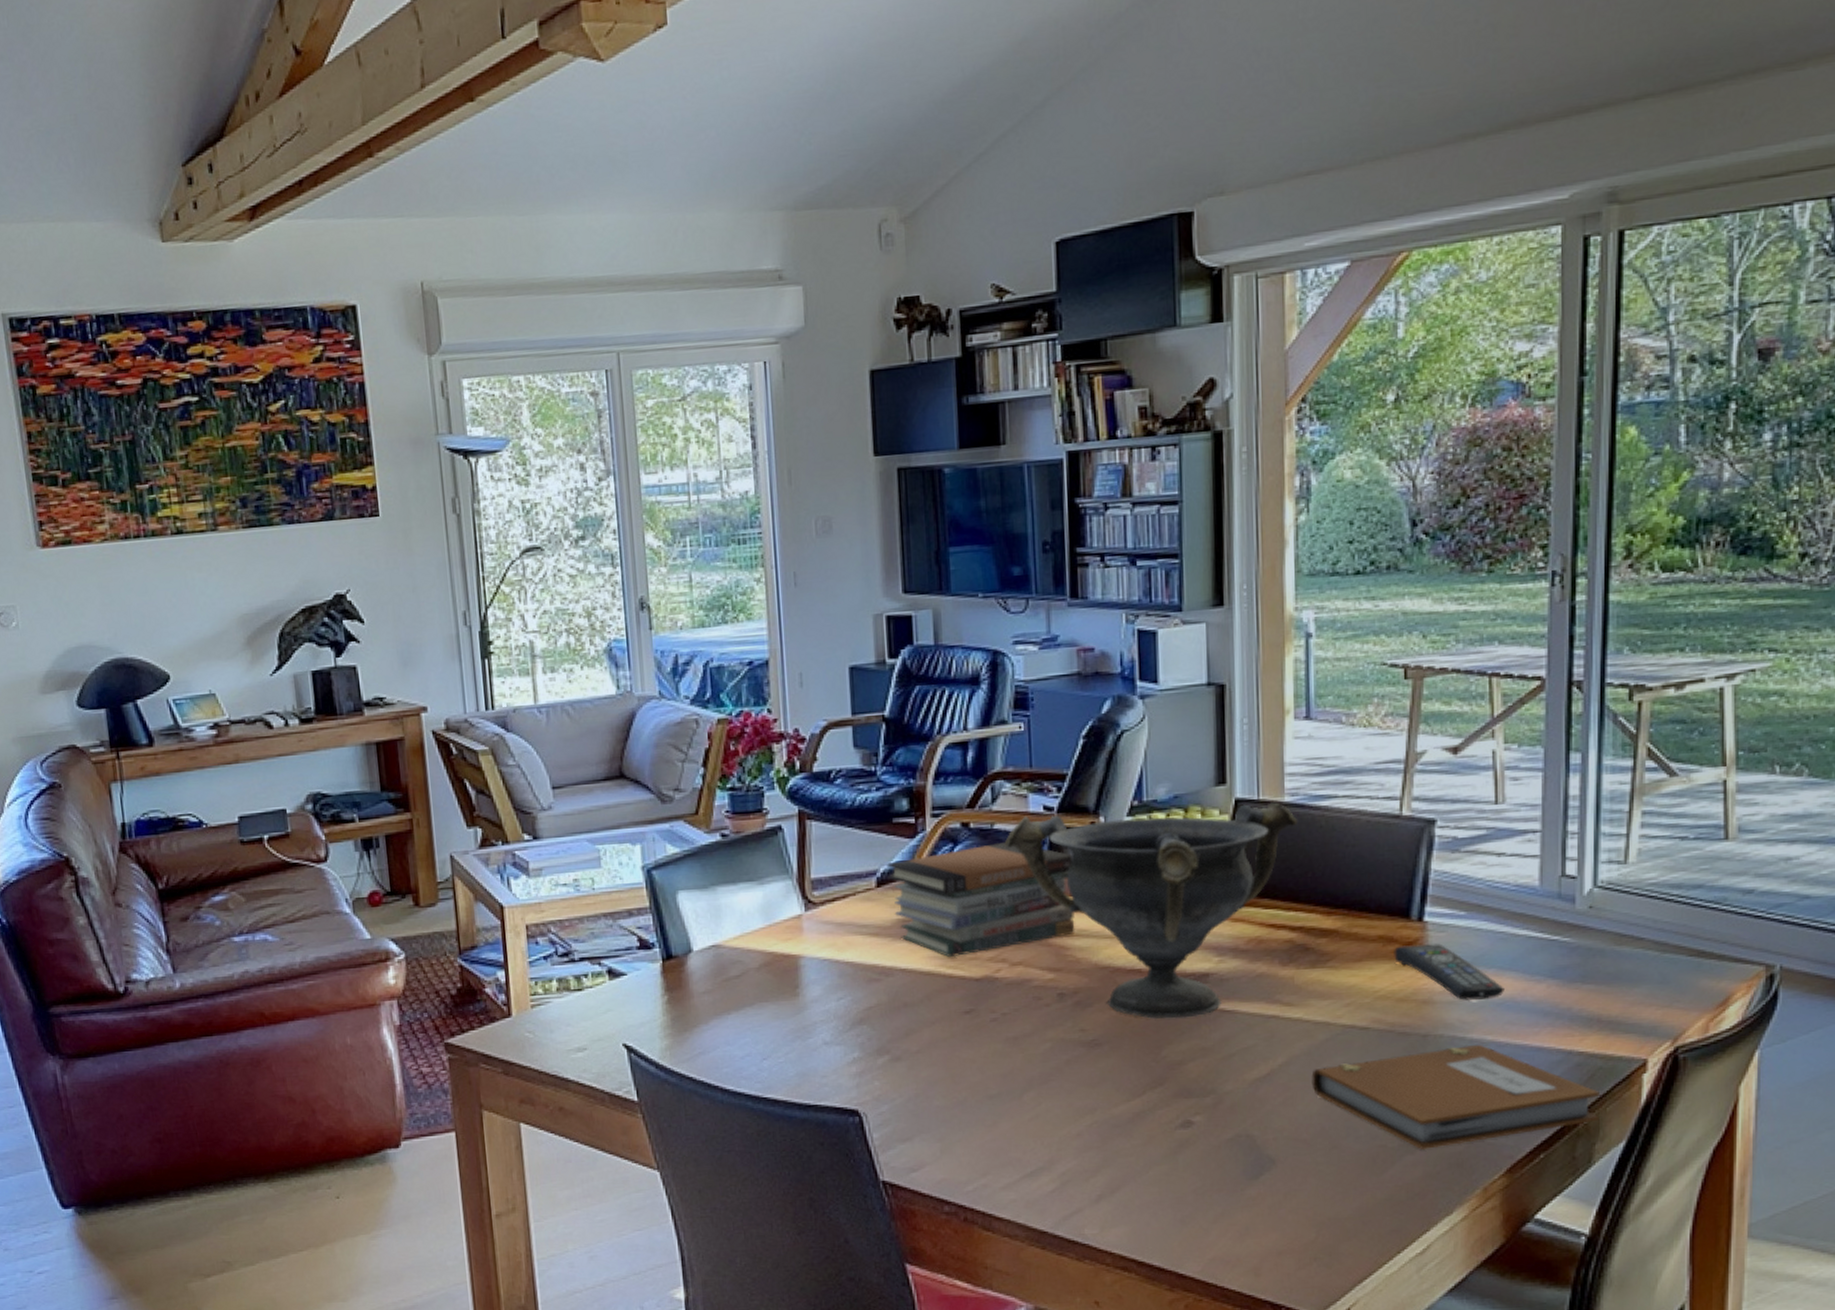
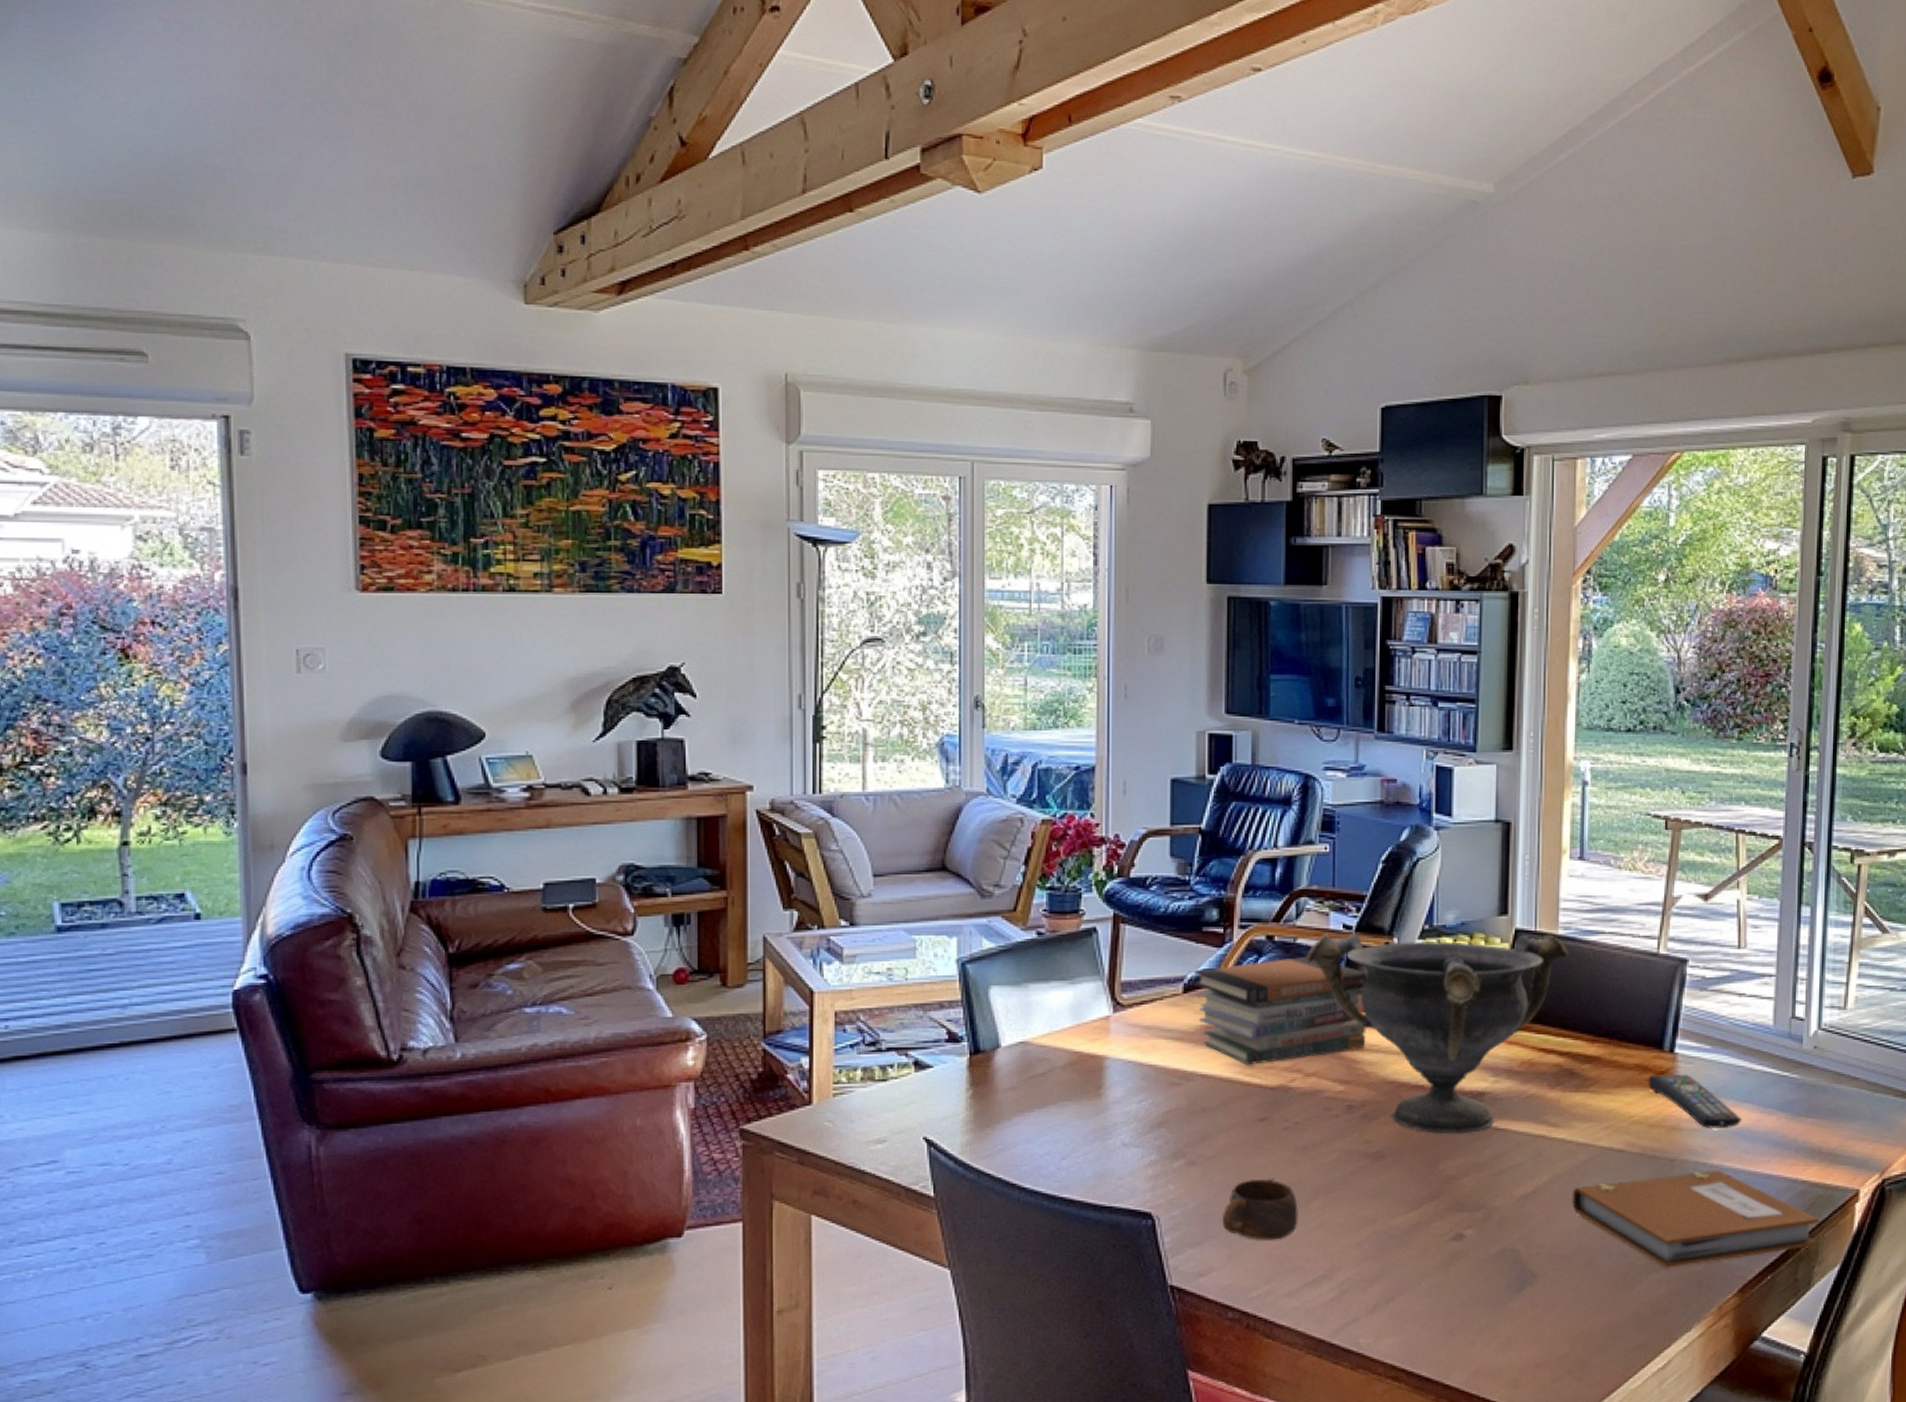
cup: none [931,1072,1012,1134] -> present [1222,1178,1298,1240]

